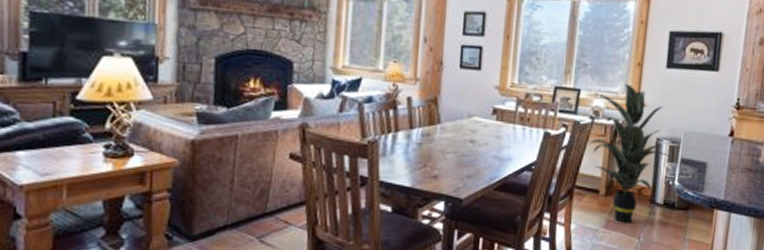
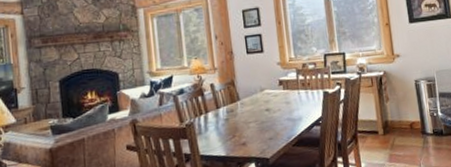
indoor plant: present [588,84,670,223] -> none [356,41,429,155]

